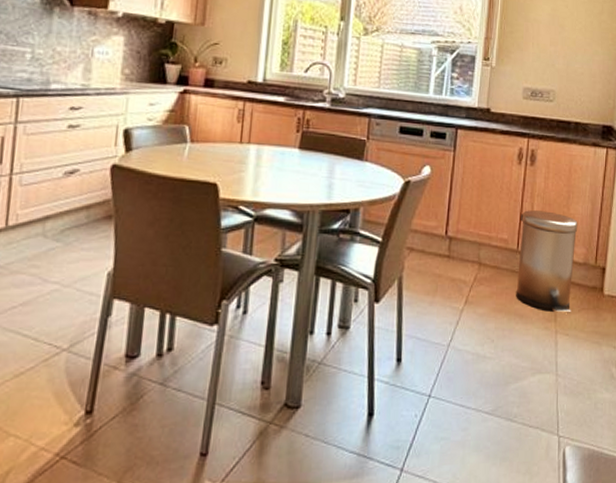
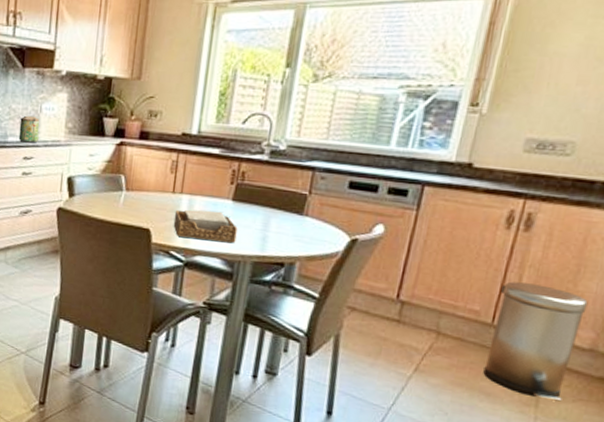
canister: none [64,59,91,91] -> present [18,115,40,143]
napkin holder: none [241,160,305,193] -> present [173,209,238,244]

